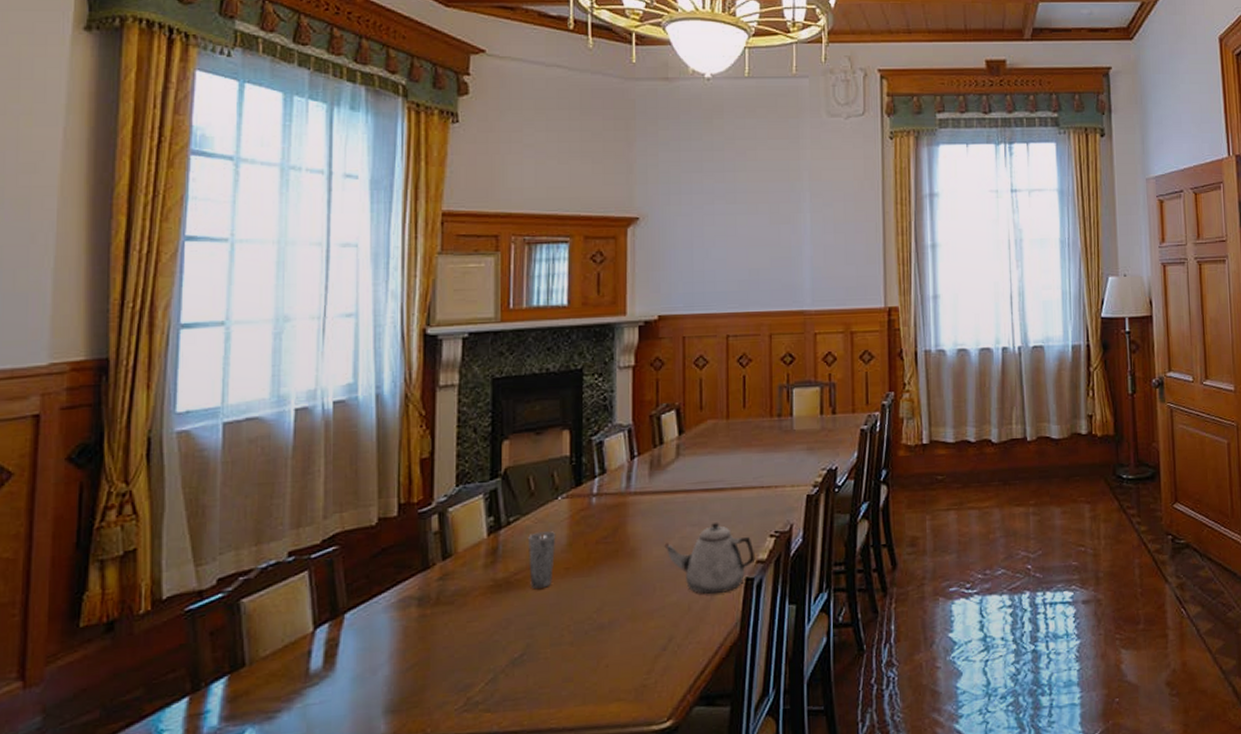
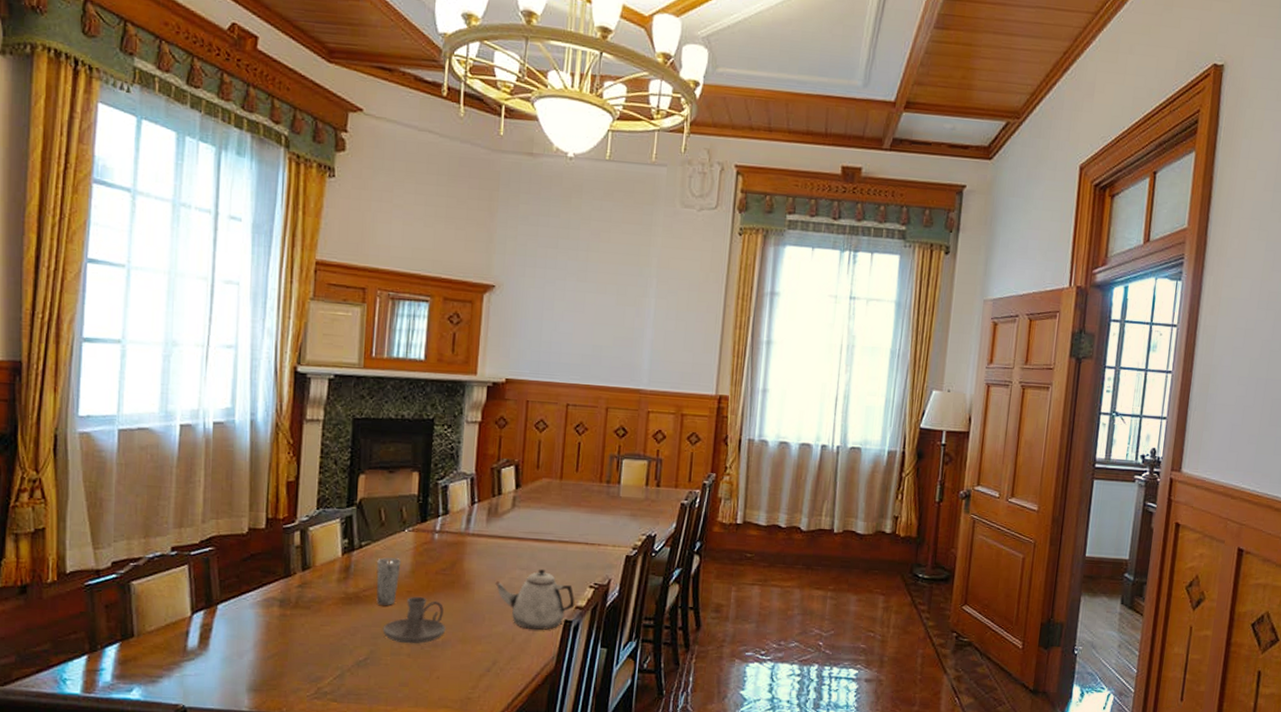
candle holder: none [539,572,612,631] -> present [382,596,446,644]

